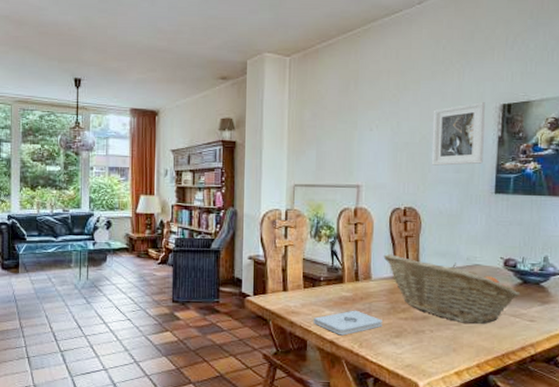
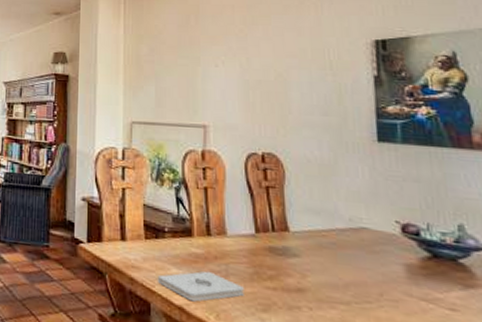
fruit basket: present [383,254,520,324] -> none [240,206,430,307]
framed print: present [431,102,485,166] -> none [289,38,358,107]

